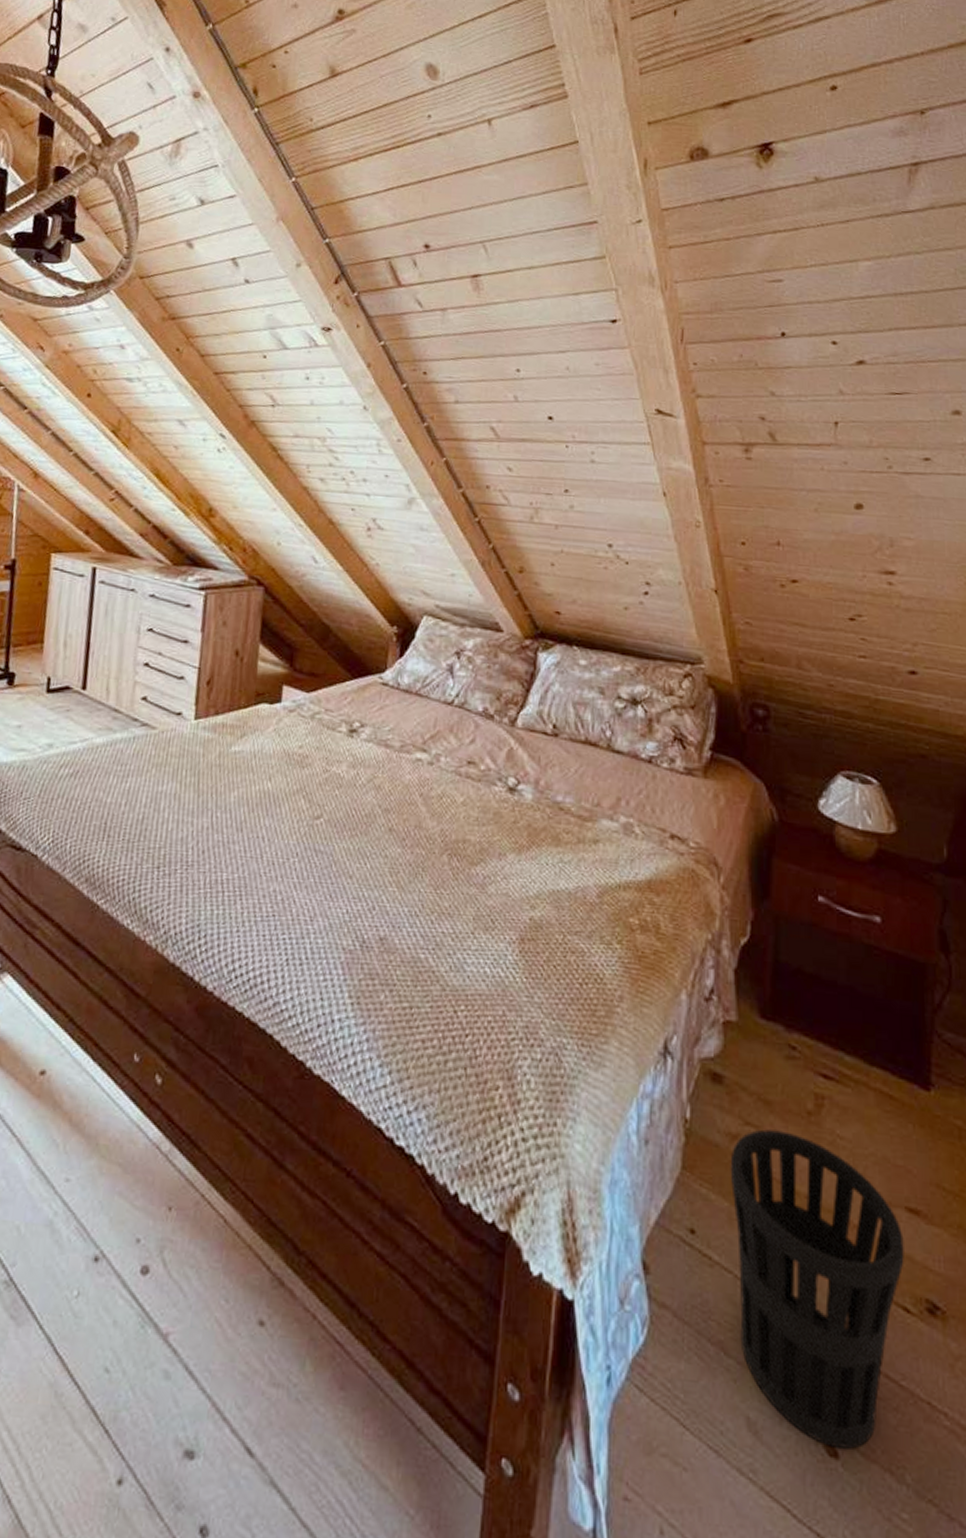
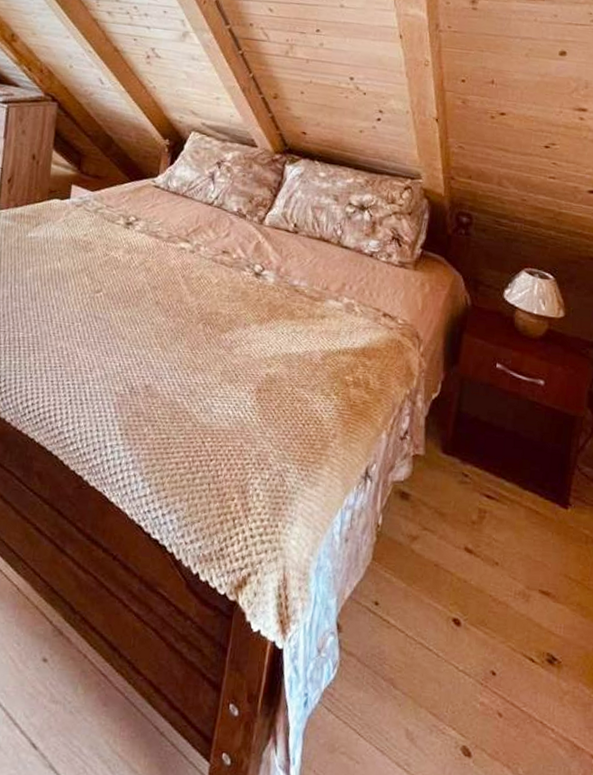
wastebasket: present [730,1129,904,1449] -> none [406,533,536,751]

